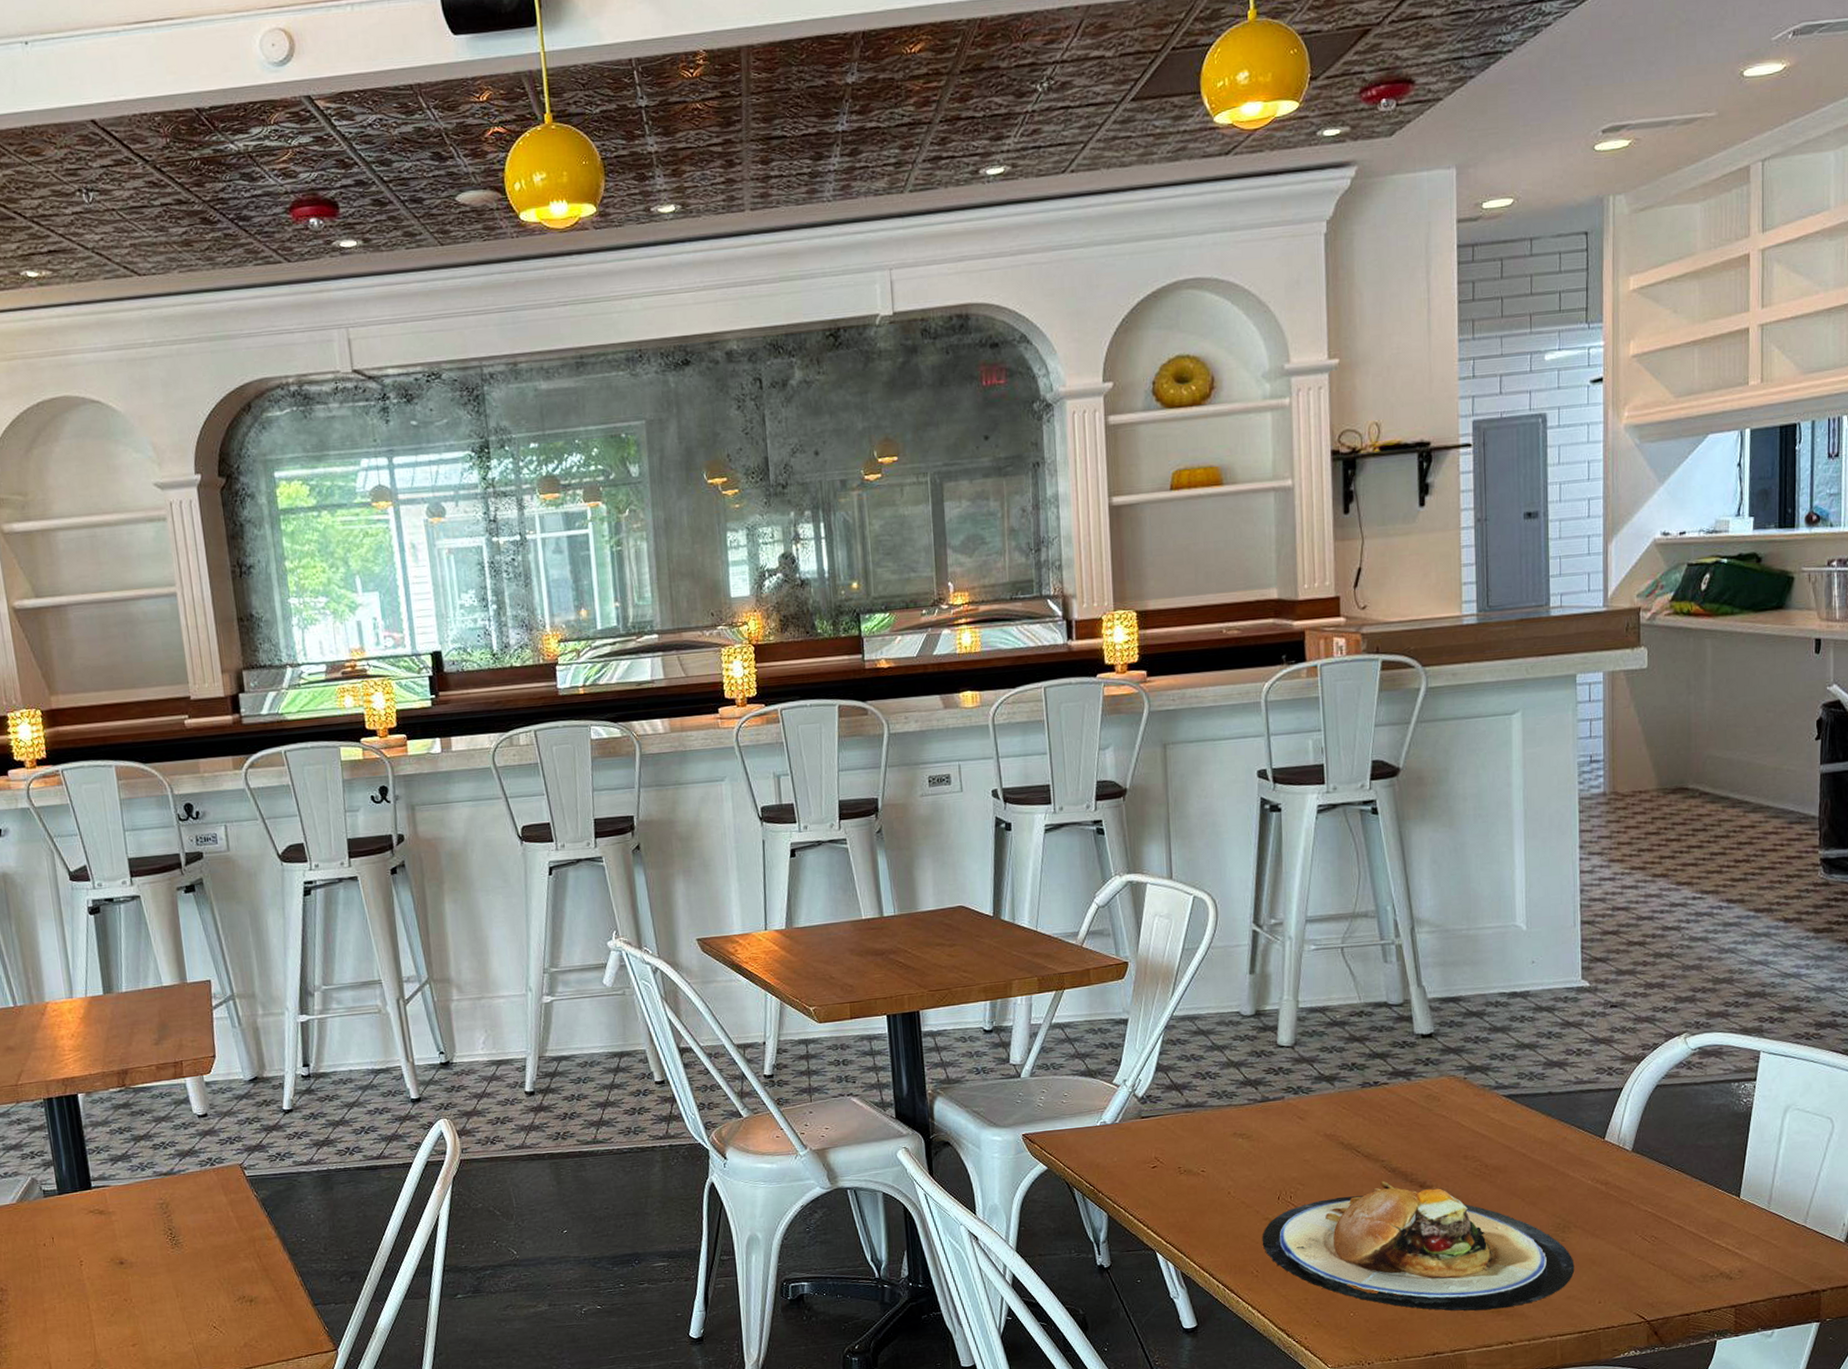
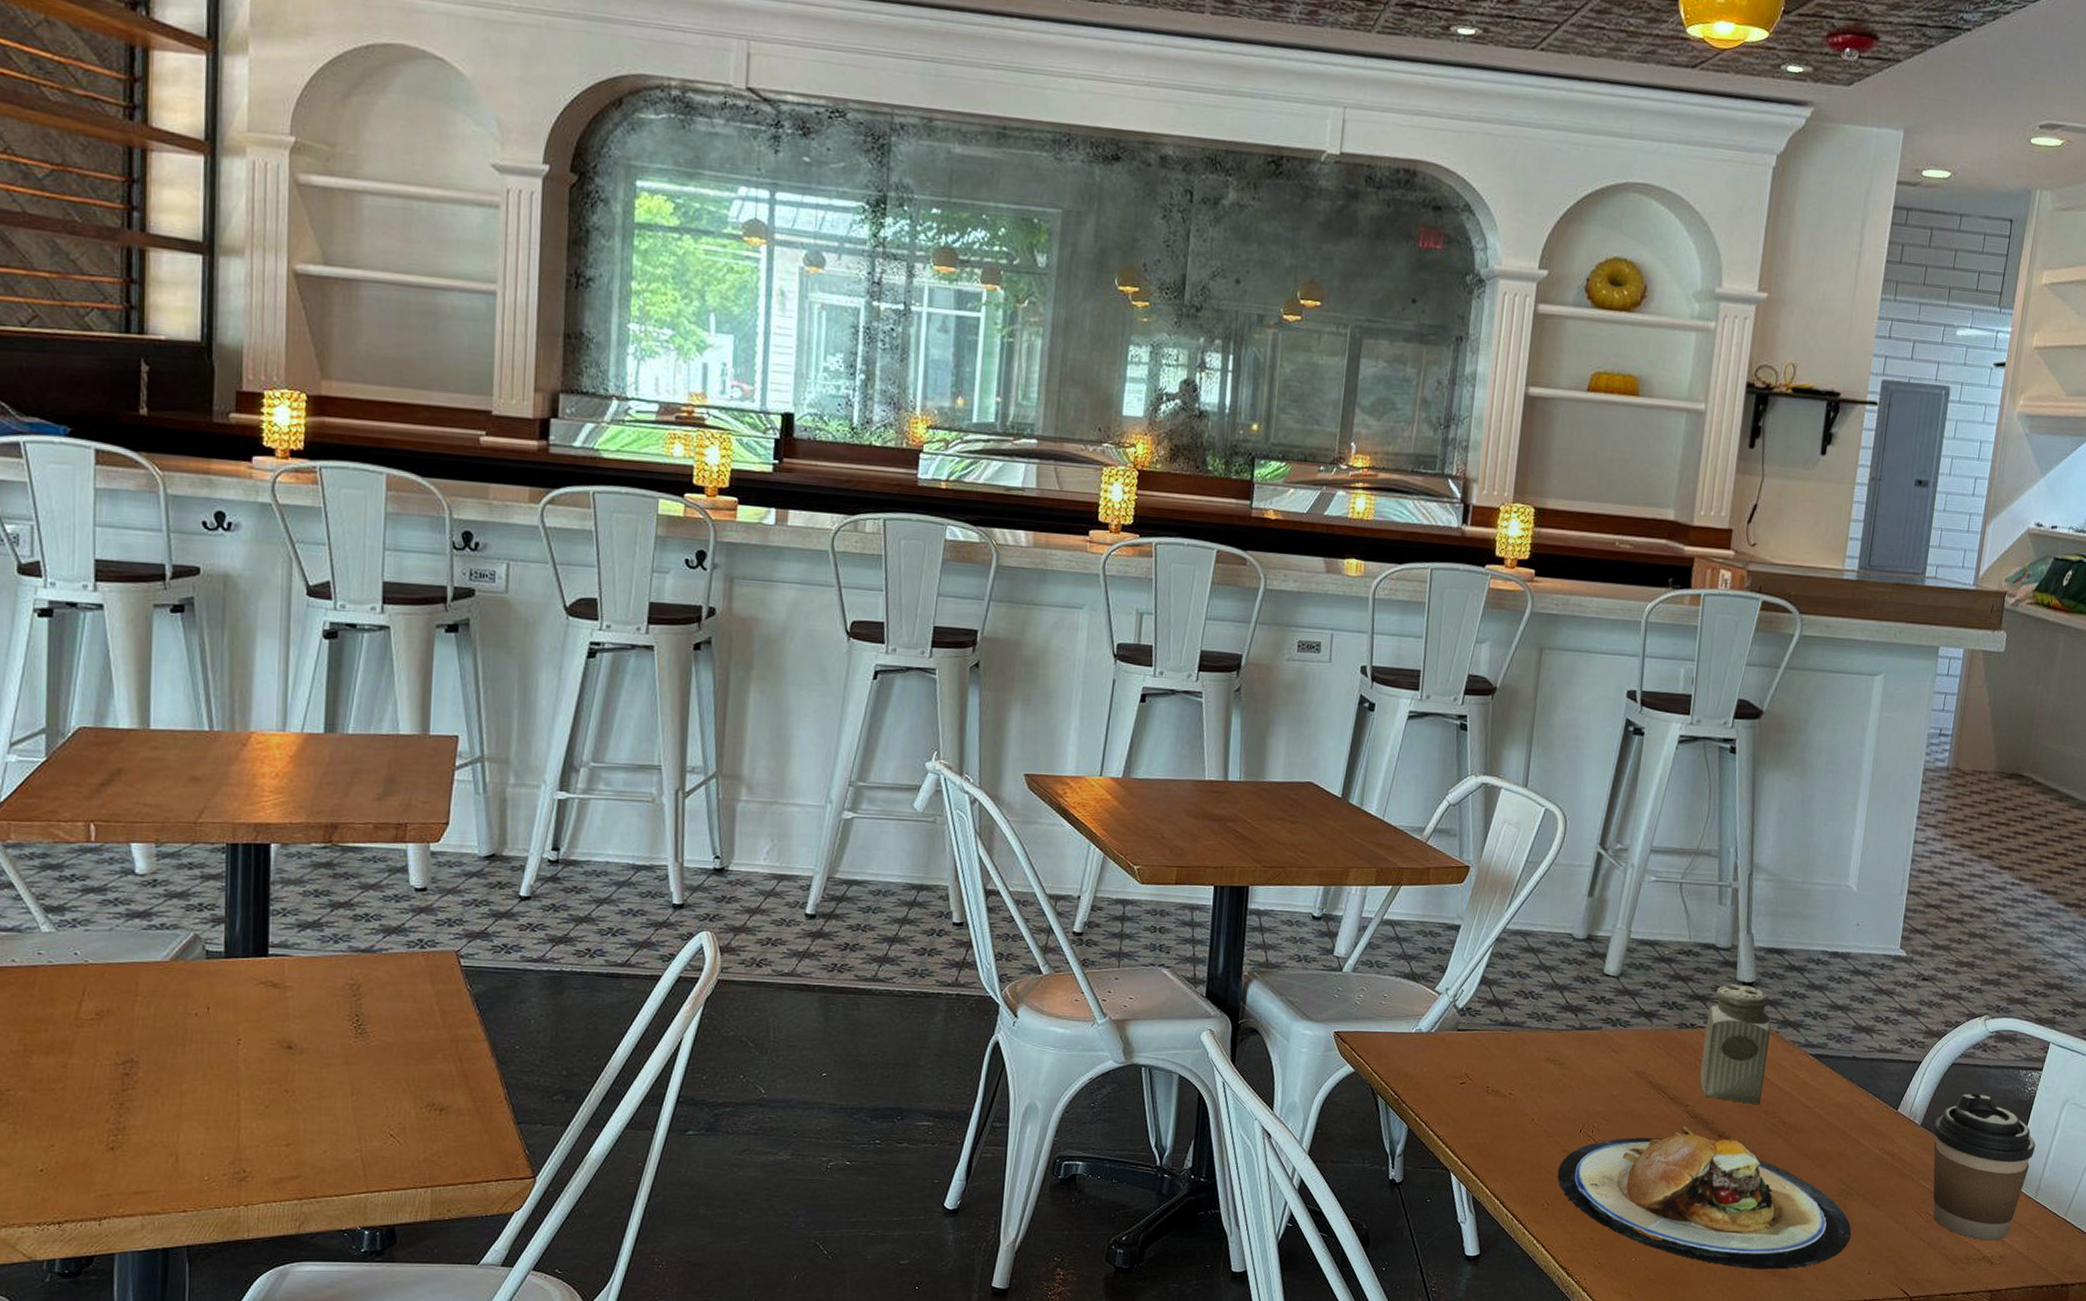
salt shaker: none [1389,1037,1459,1152] -> present [1700,984,1771,1105]
coffee cup: none [1646,1112,1760,1257] -> present [1933,1093,2035,1241]

